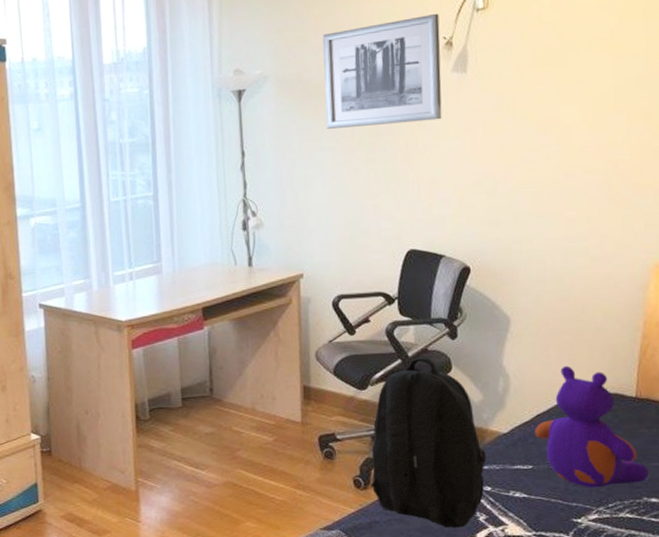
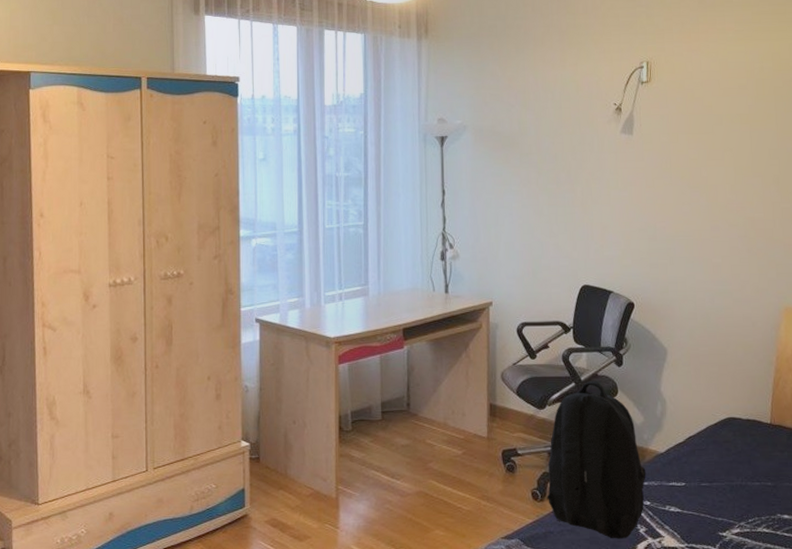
wall art: present [322,13,442,129] -> none [514,83,612,175]
stuffed bear: present [535,365,649,488] -> none [687,393,782,505]

